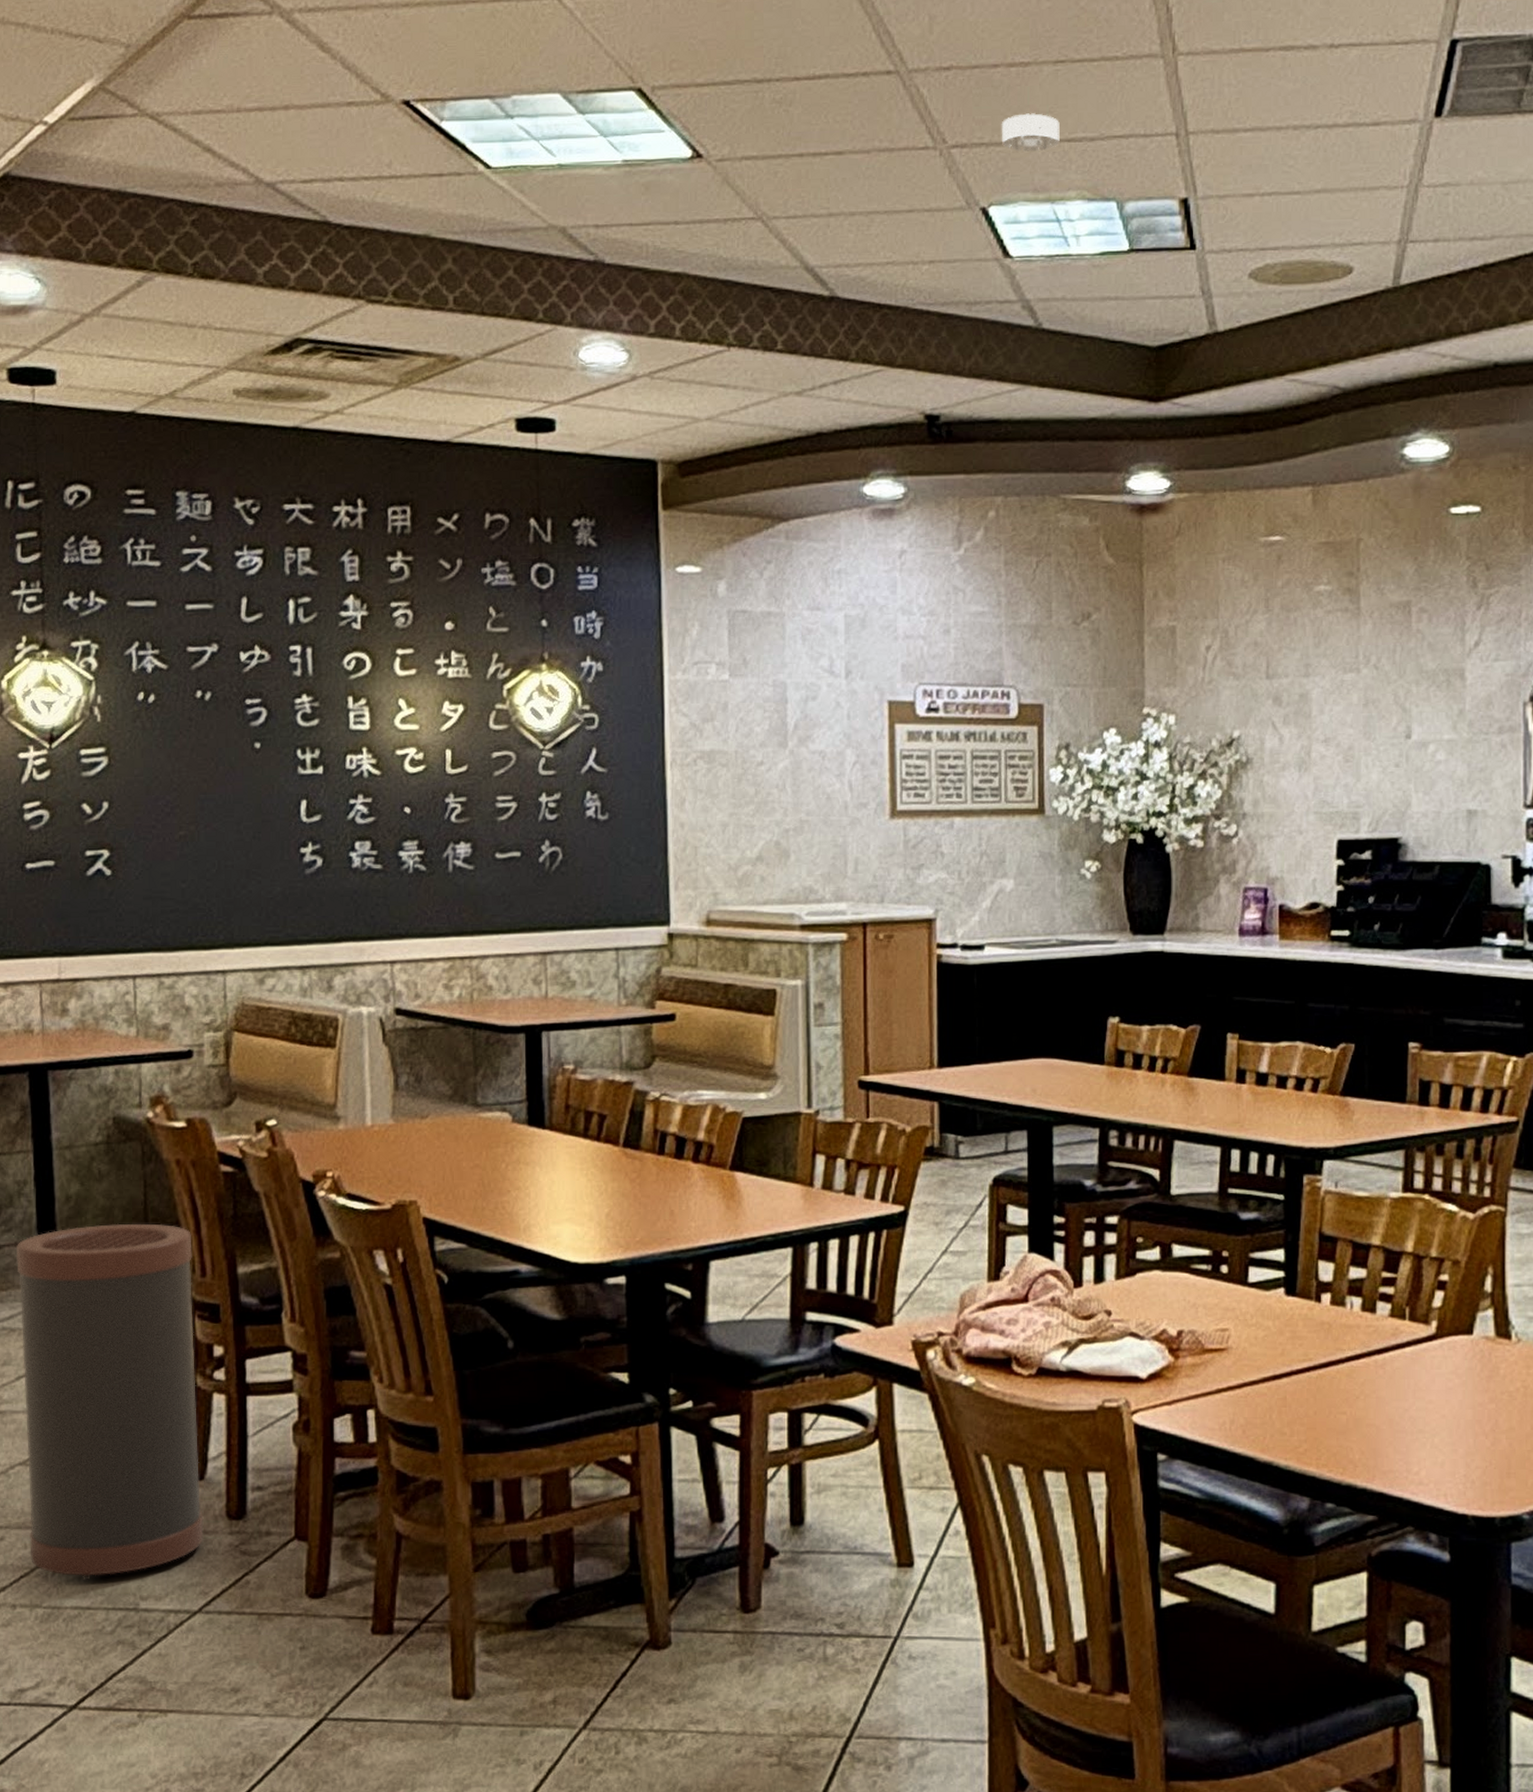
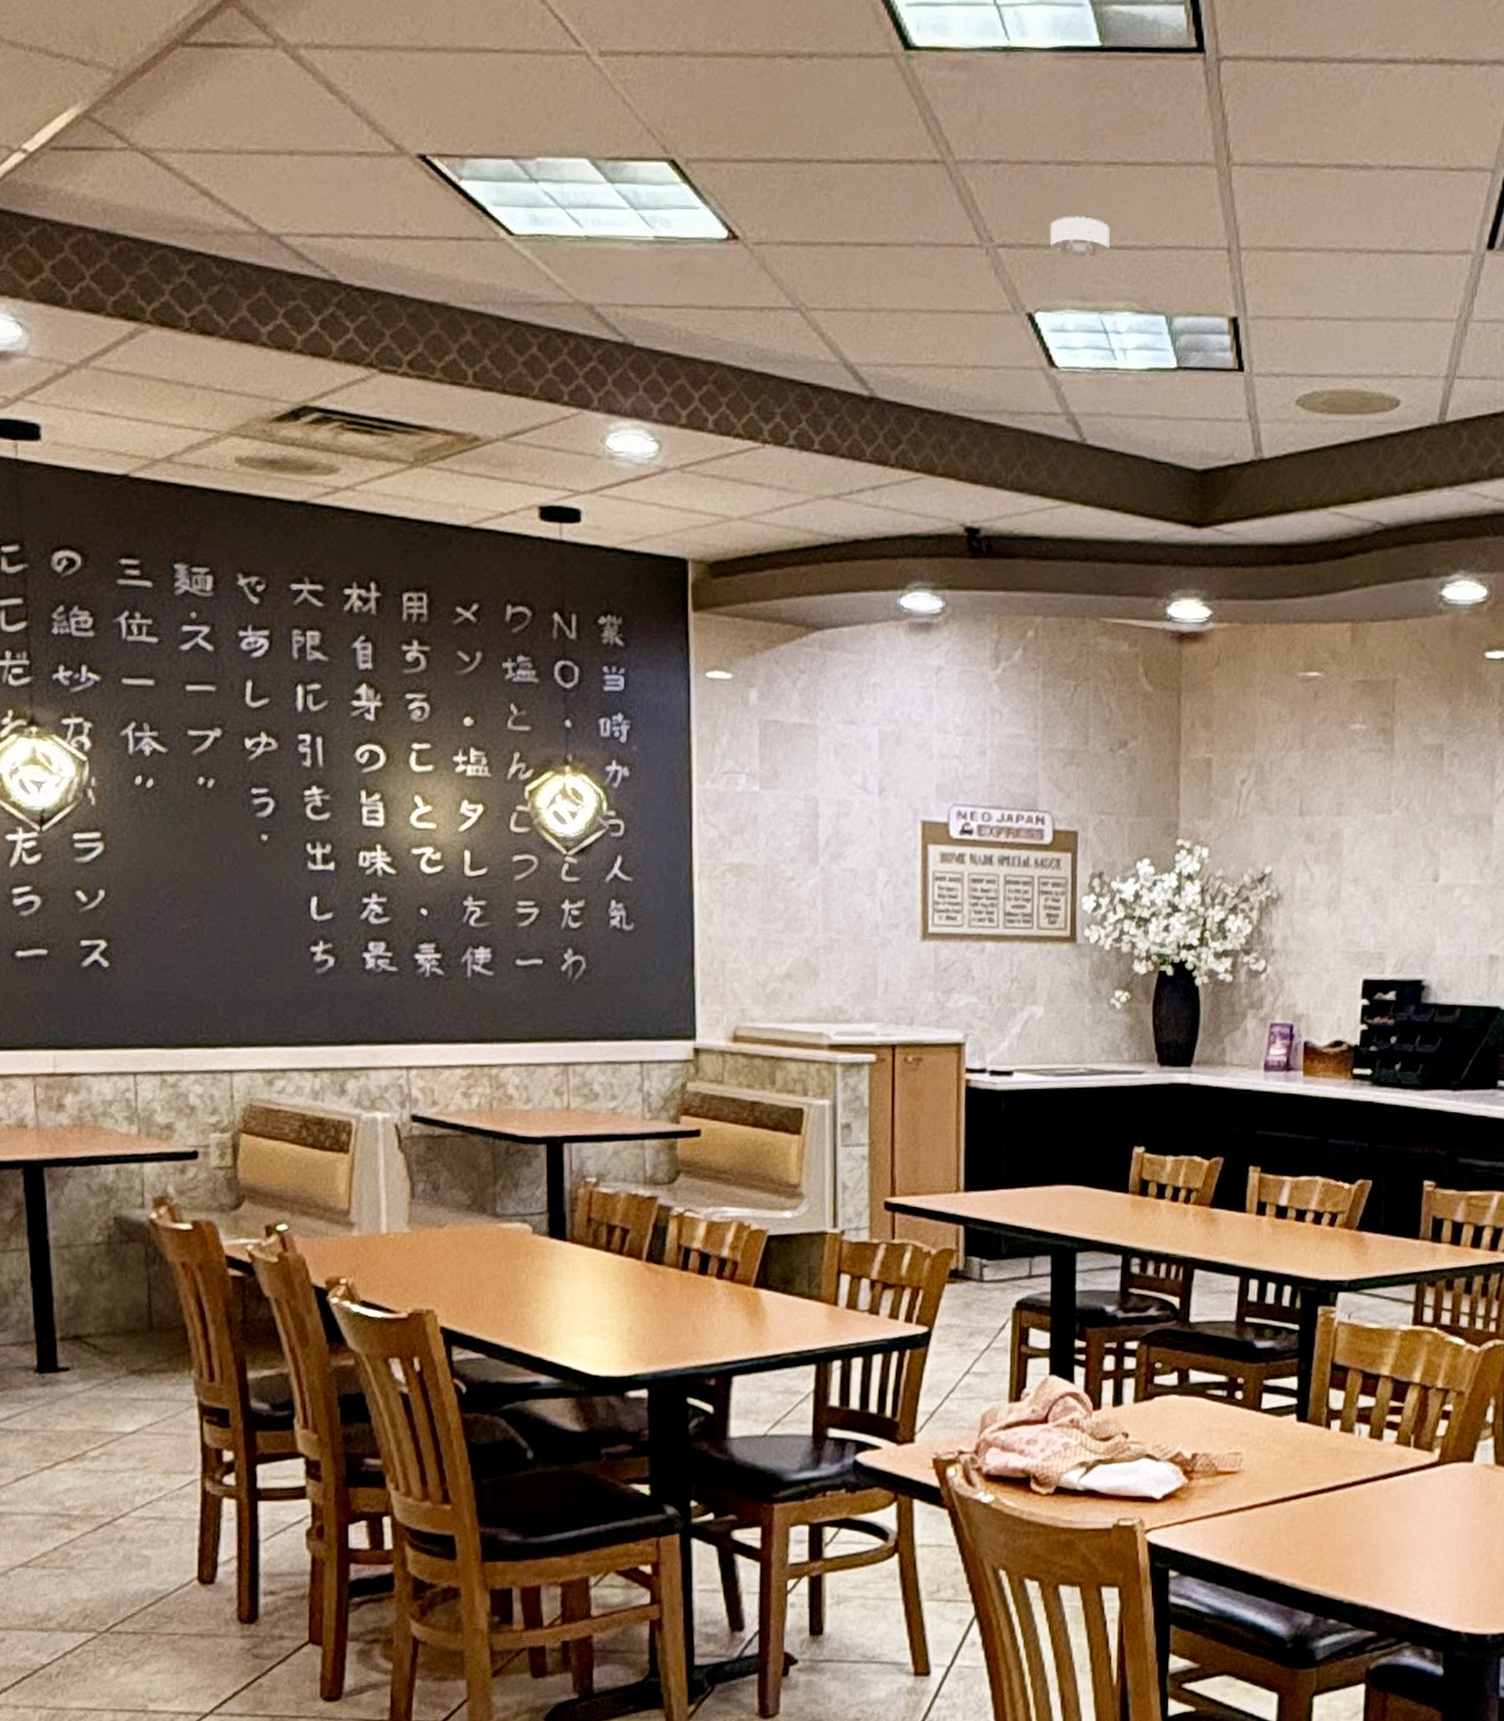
trash can: present [15,1223,204,1581] -> none [12,1325,214,1683]

